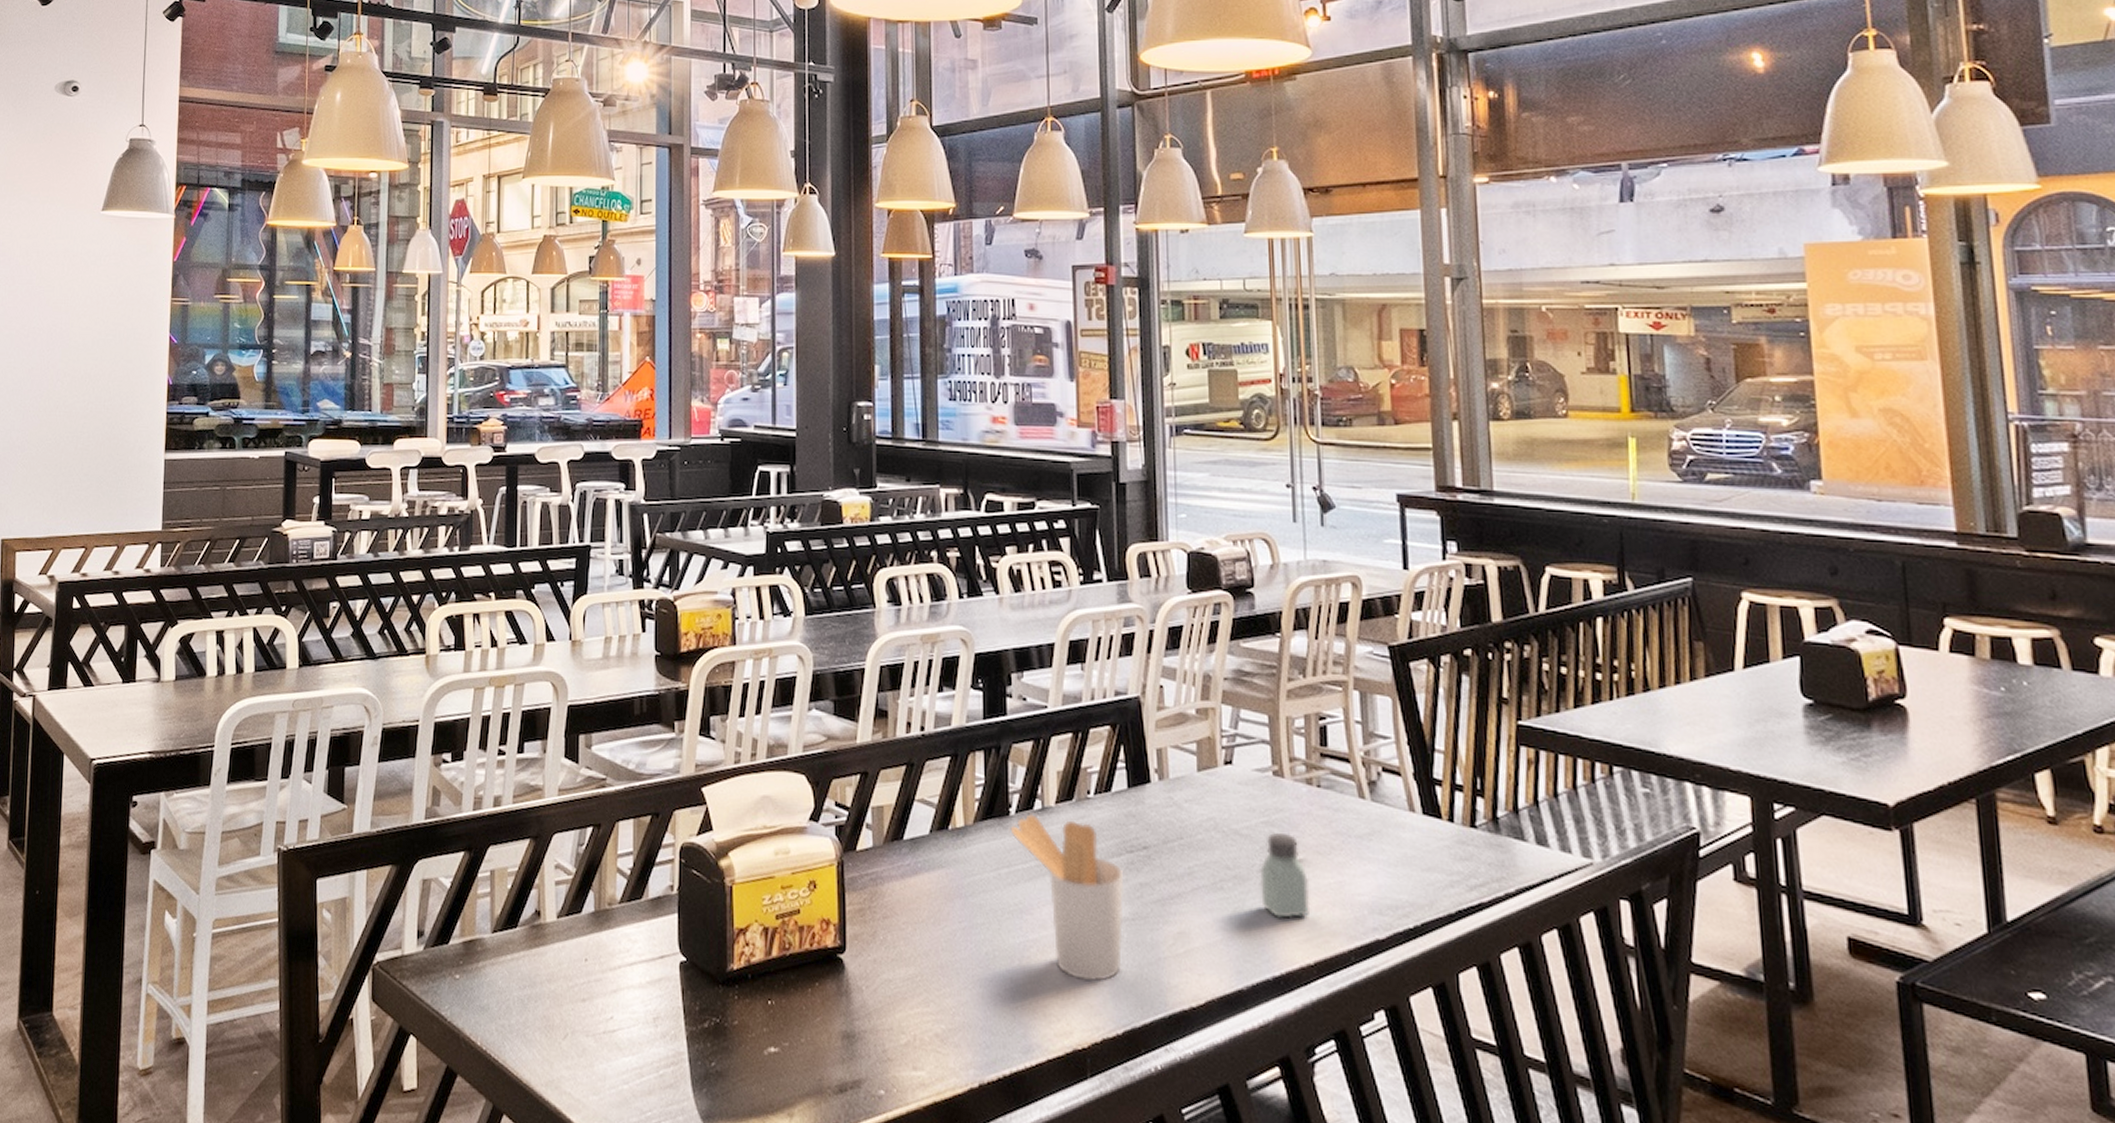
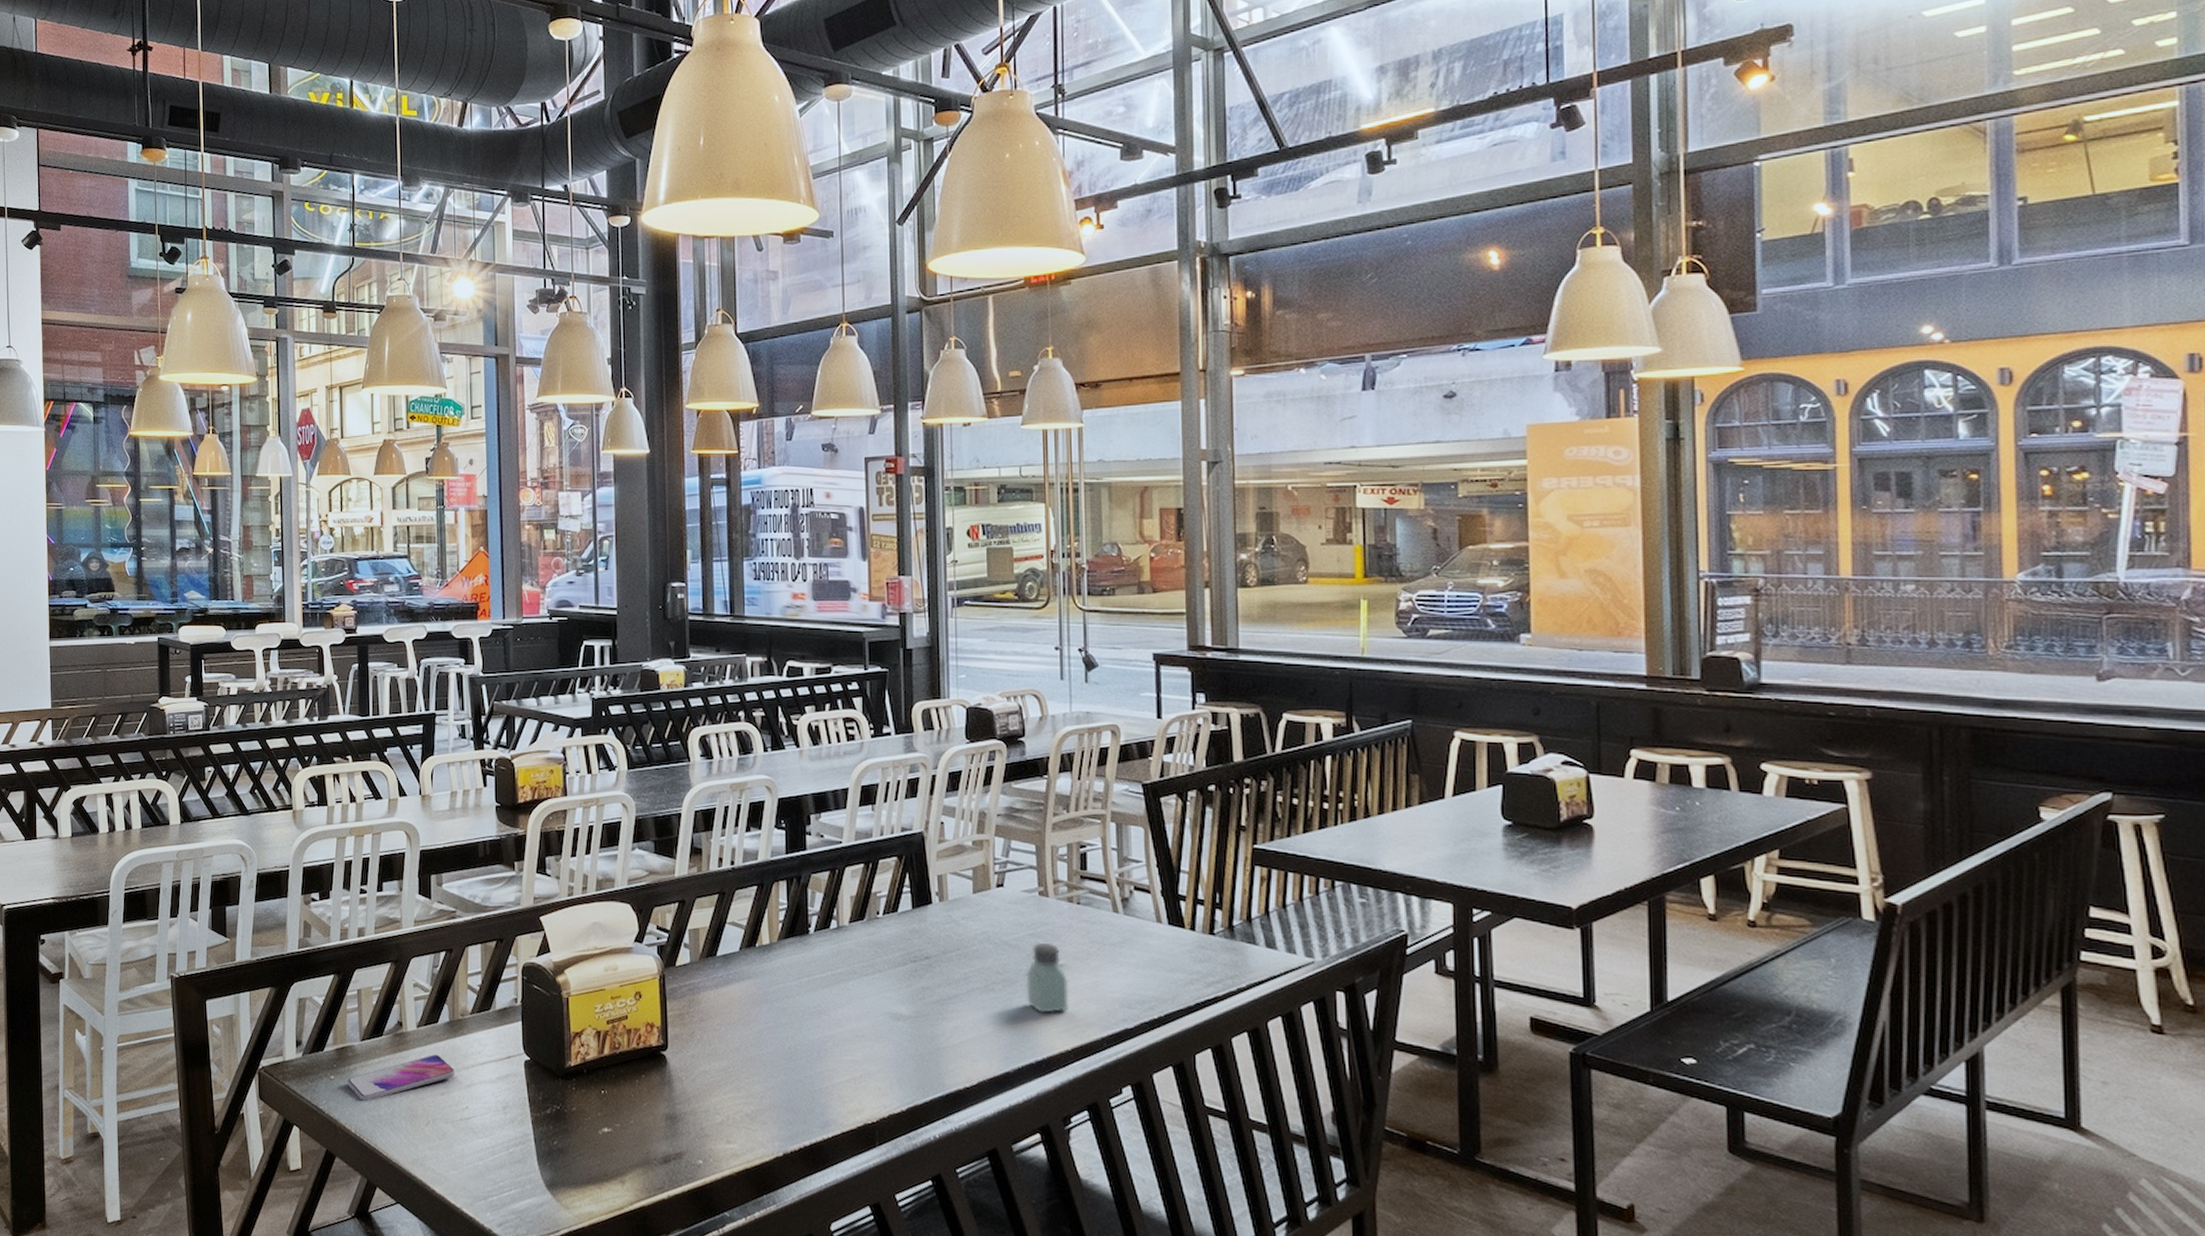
smartphone: none [474,952,600,1007] -> present [347,1055,455,1101]
utensil holder: present [1010,814,1125,982] -> none [809,932,909,1069]

